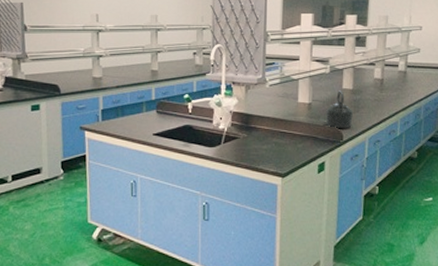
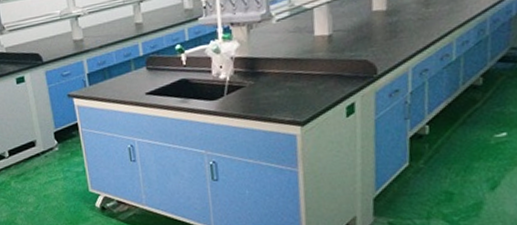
kettle: present [325,90,354,128] -> none [351,14,390,61]

